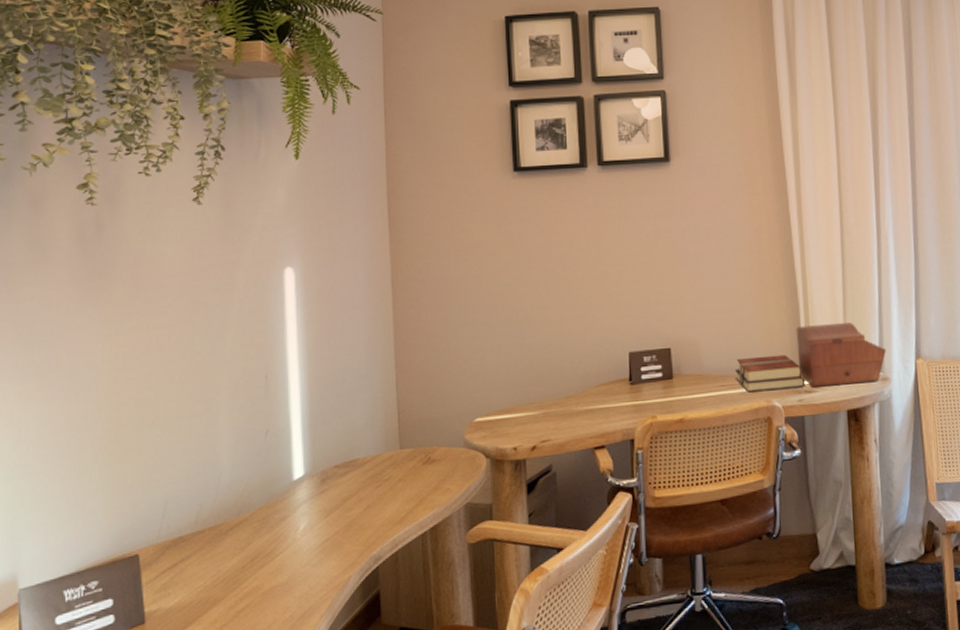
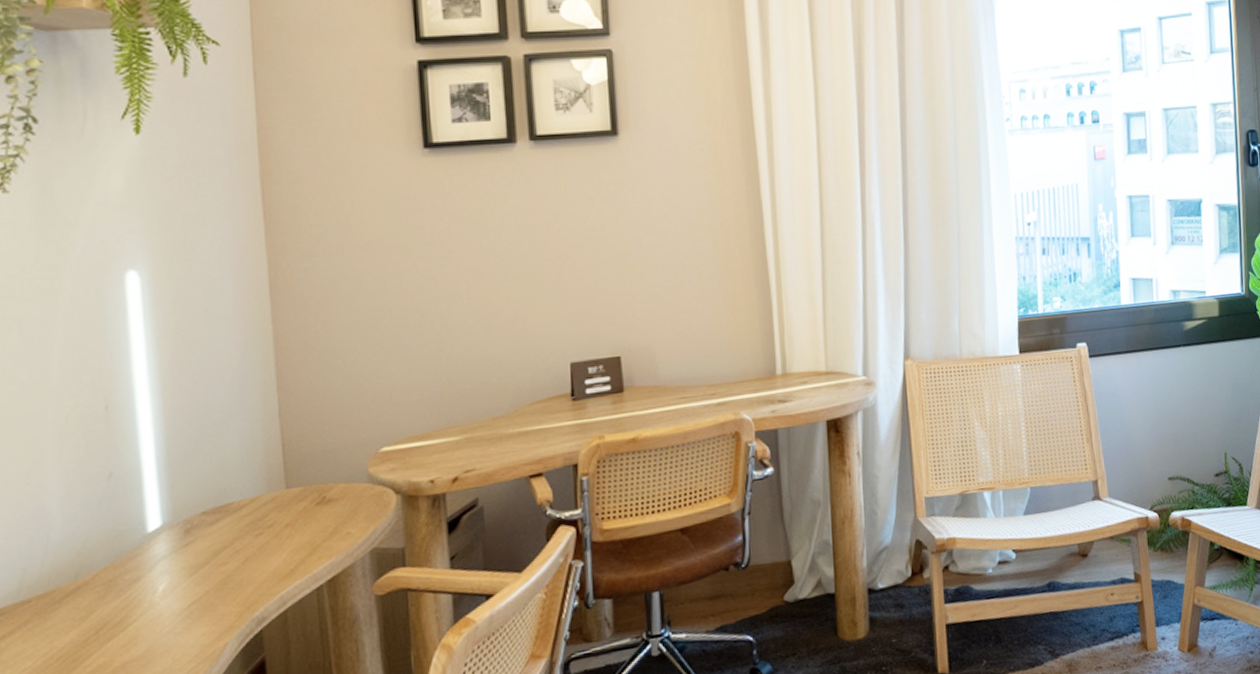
books: present [735,354,806,393] -> none [697,359,779,405]
sewing box: present [796,323,887,387] -> none [768,321,872,396]

